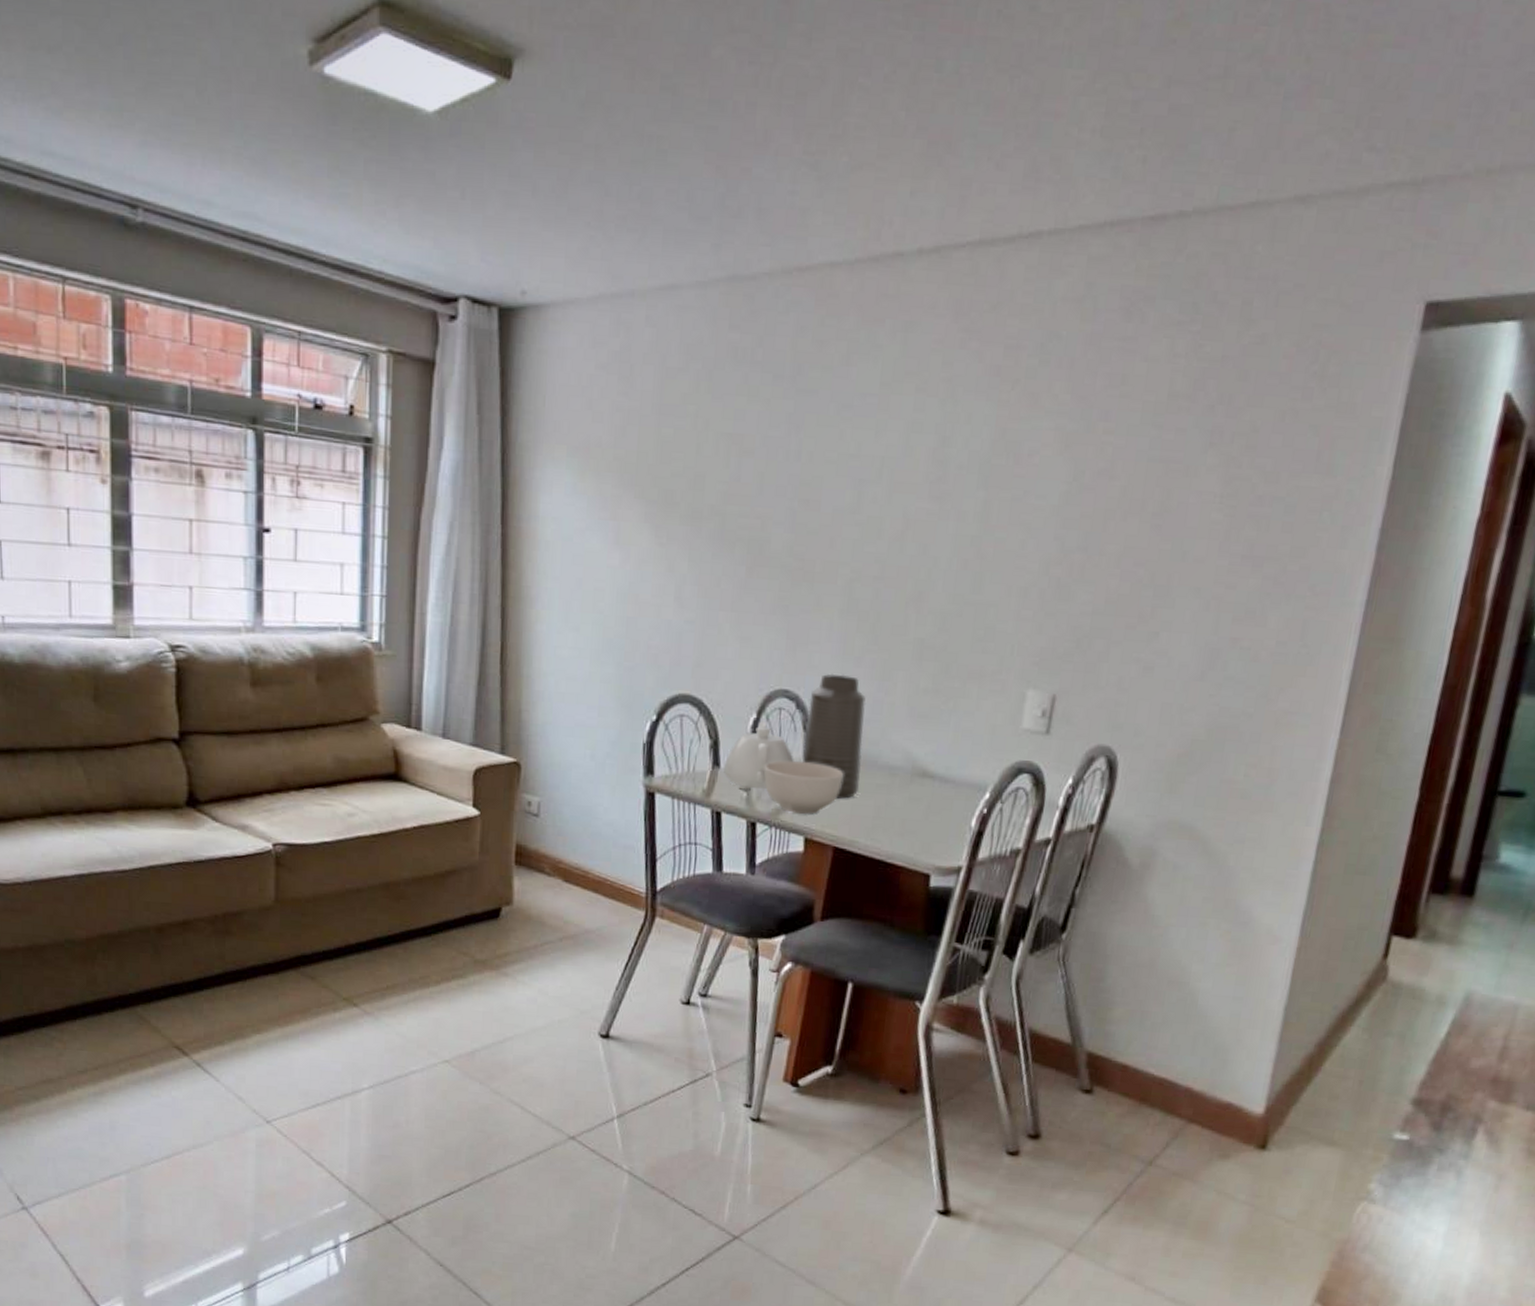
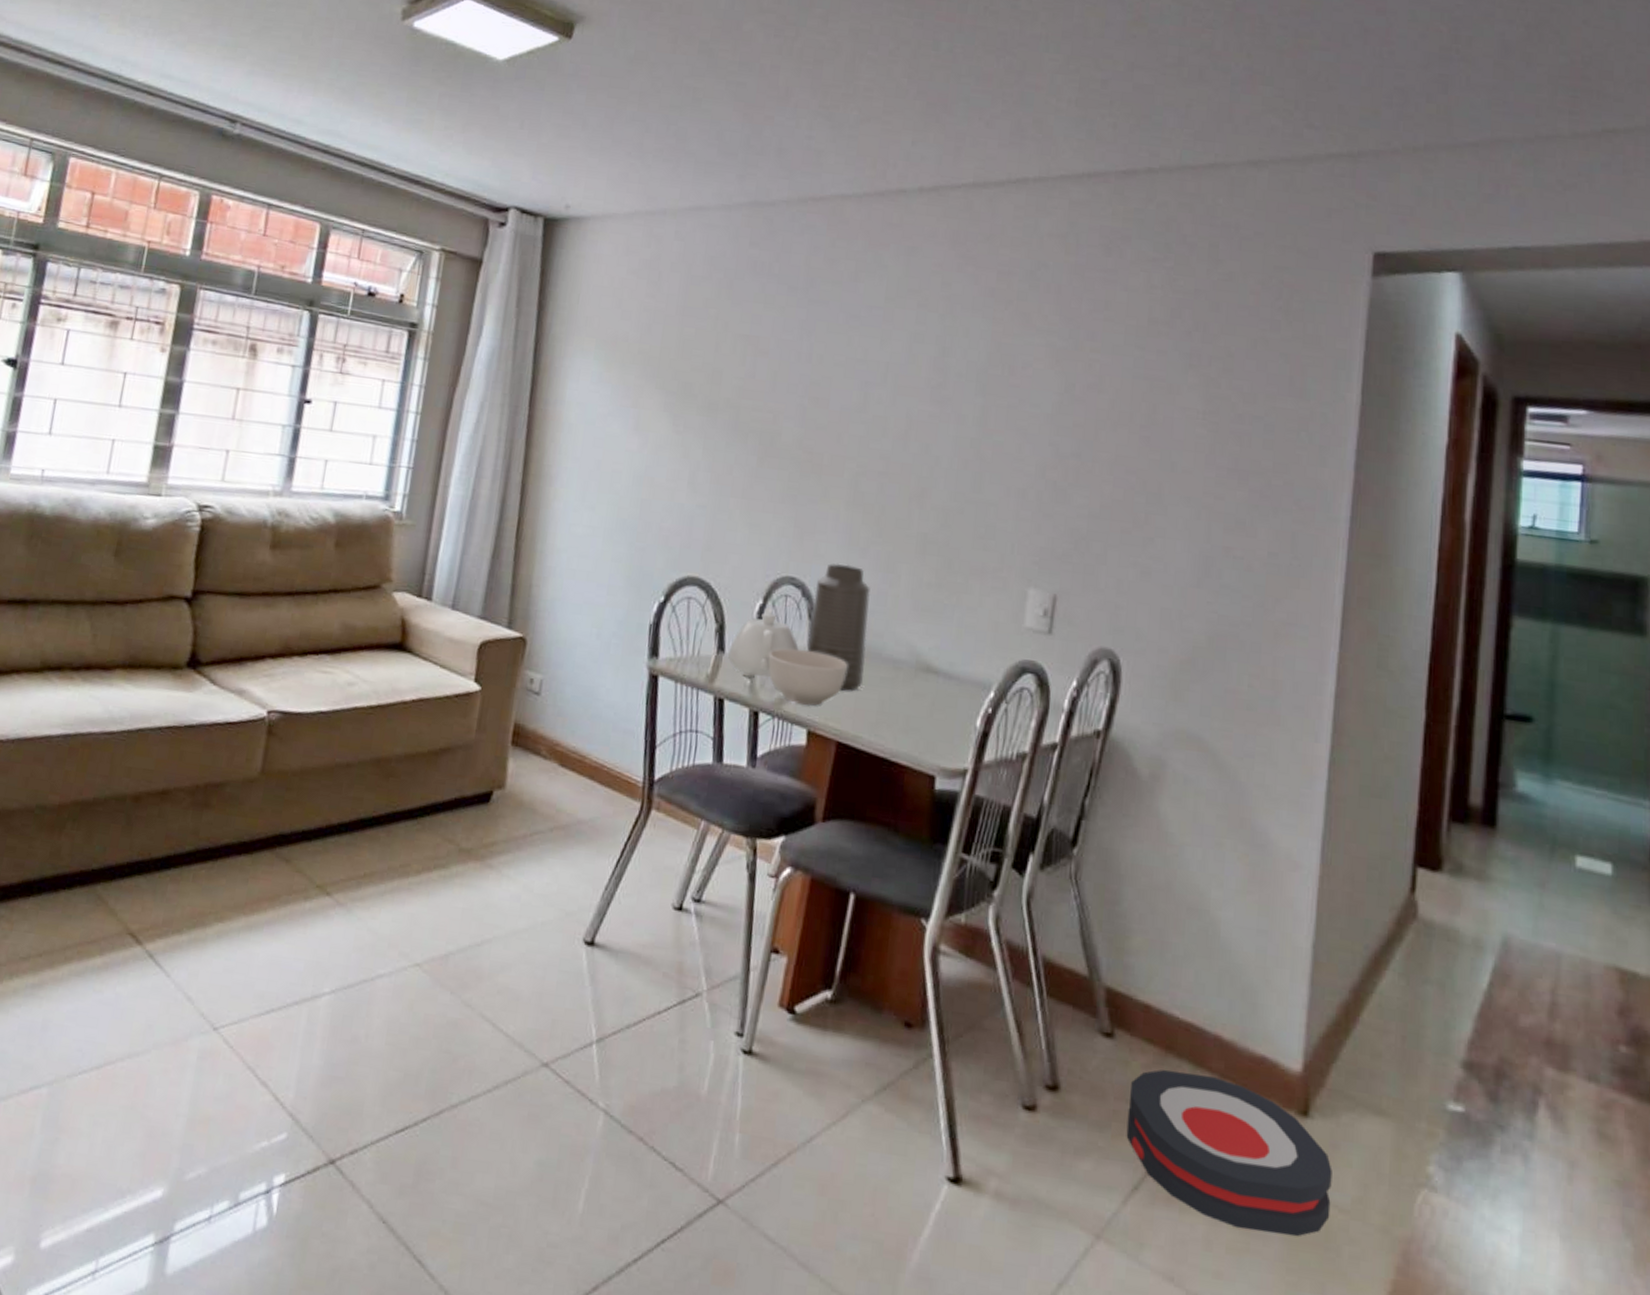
robot vacuum: none [1099,1117,1283,1243] -> present [1126,1069,1332,1237]

